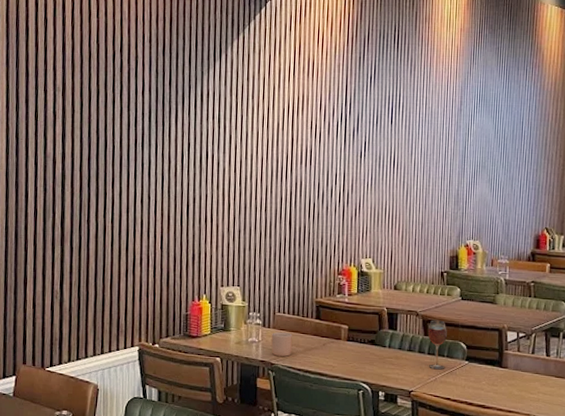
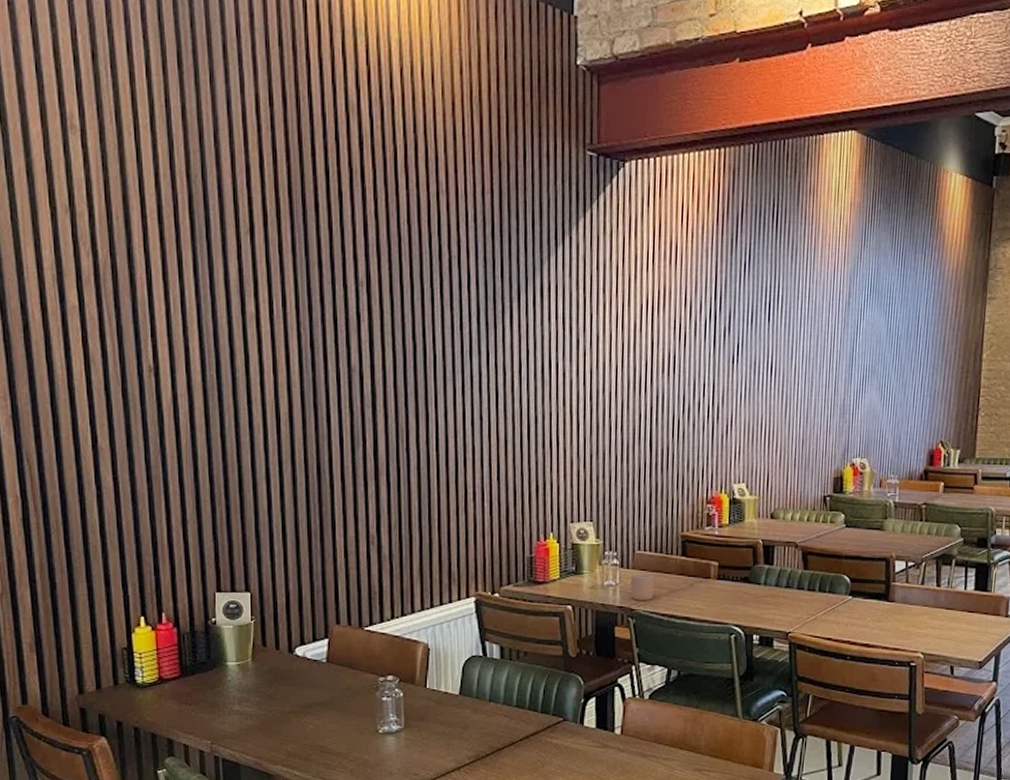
wineglass: present [427,320,447,370] -> none [807,551,830,607]

